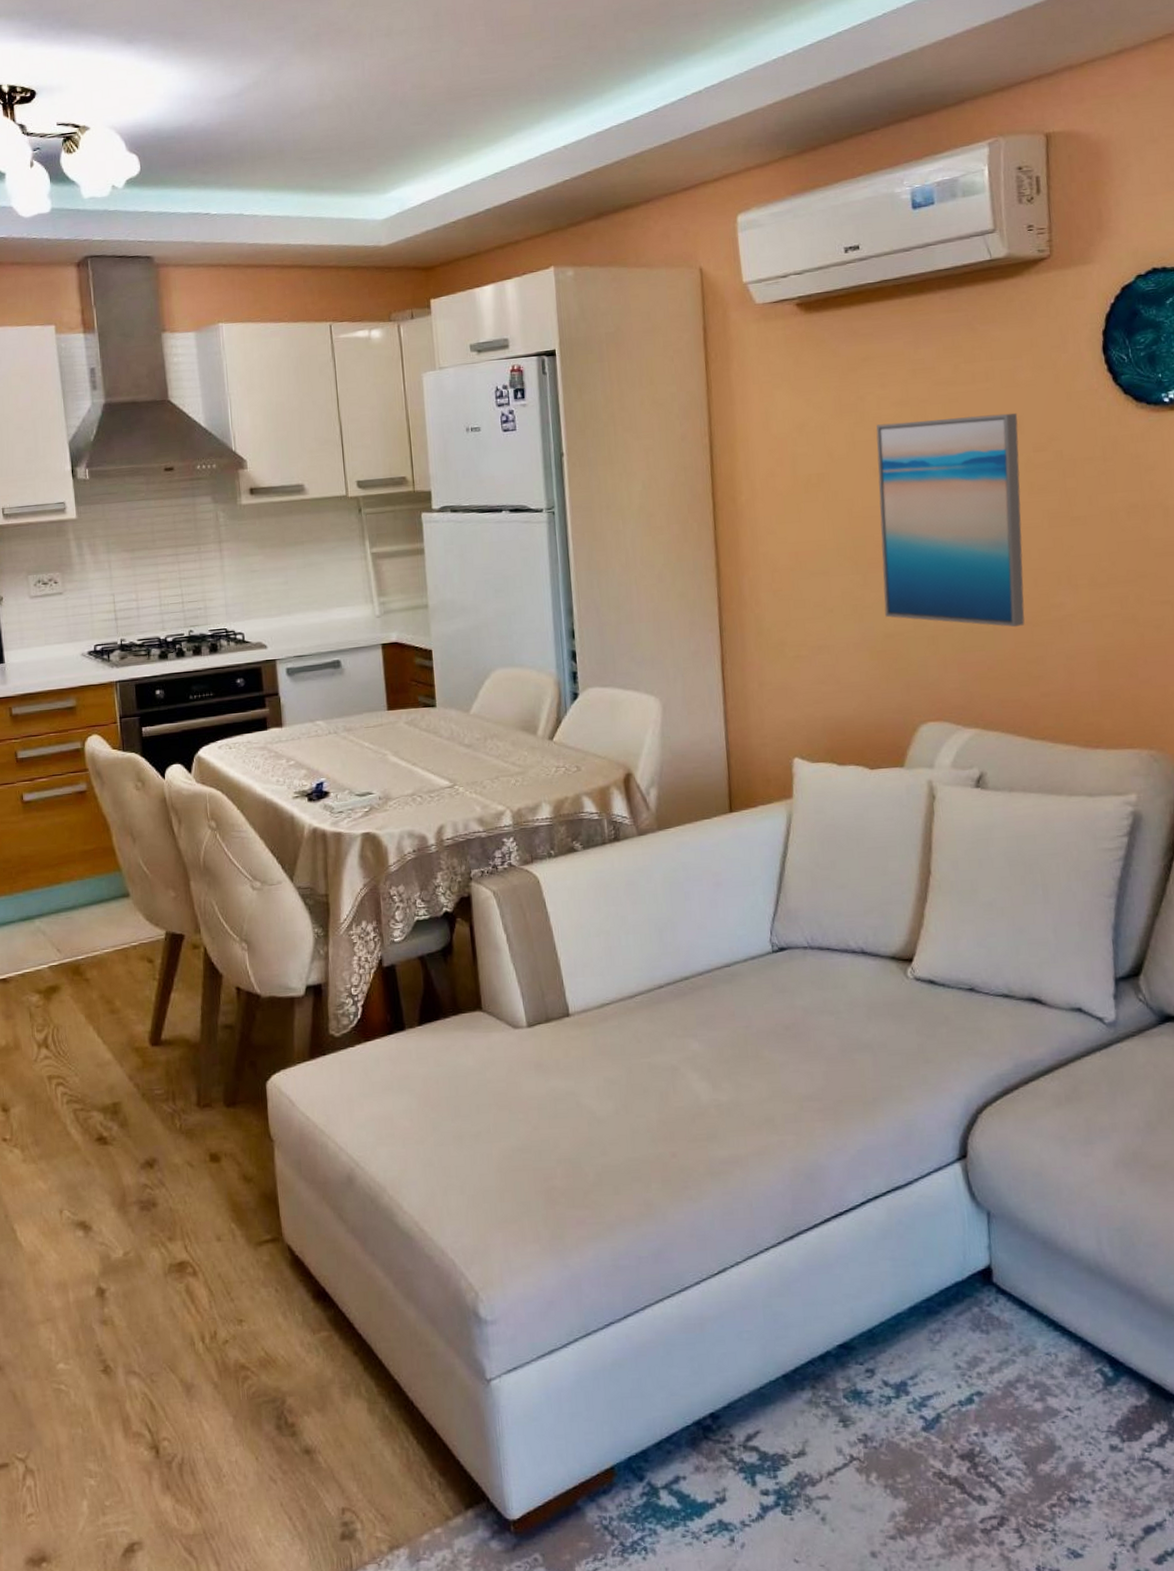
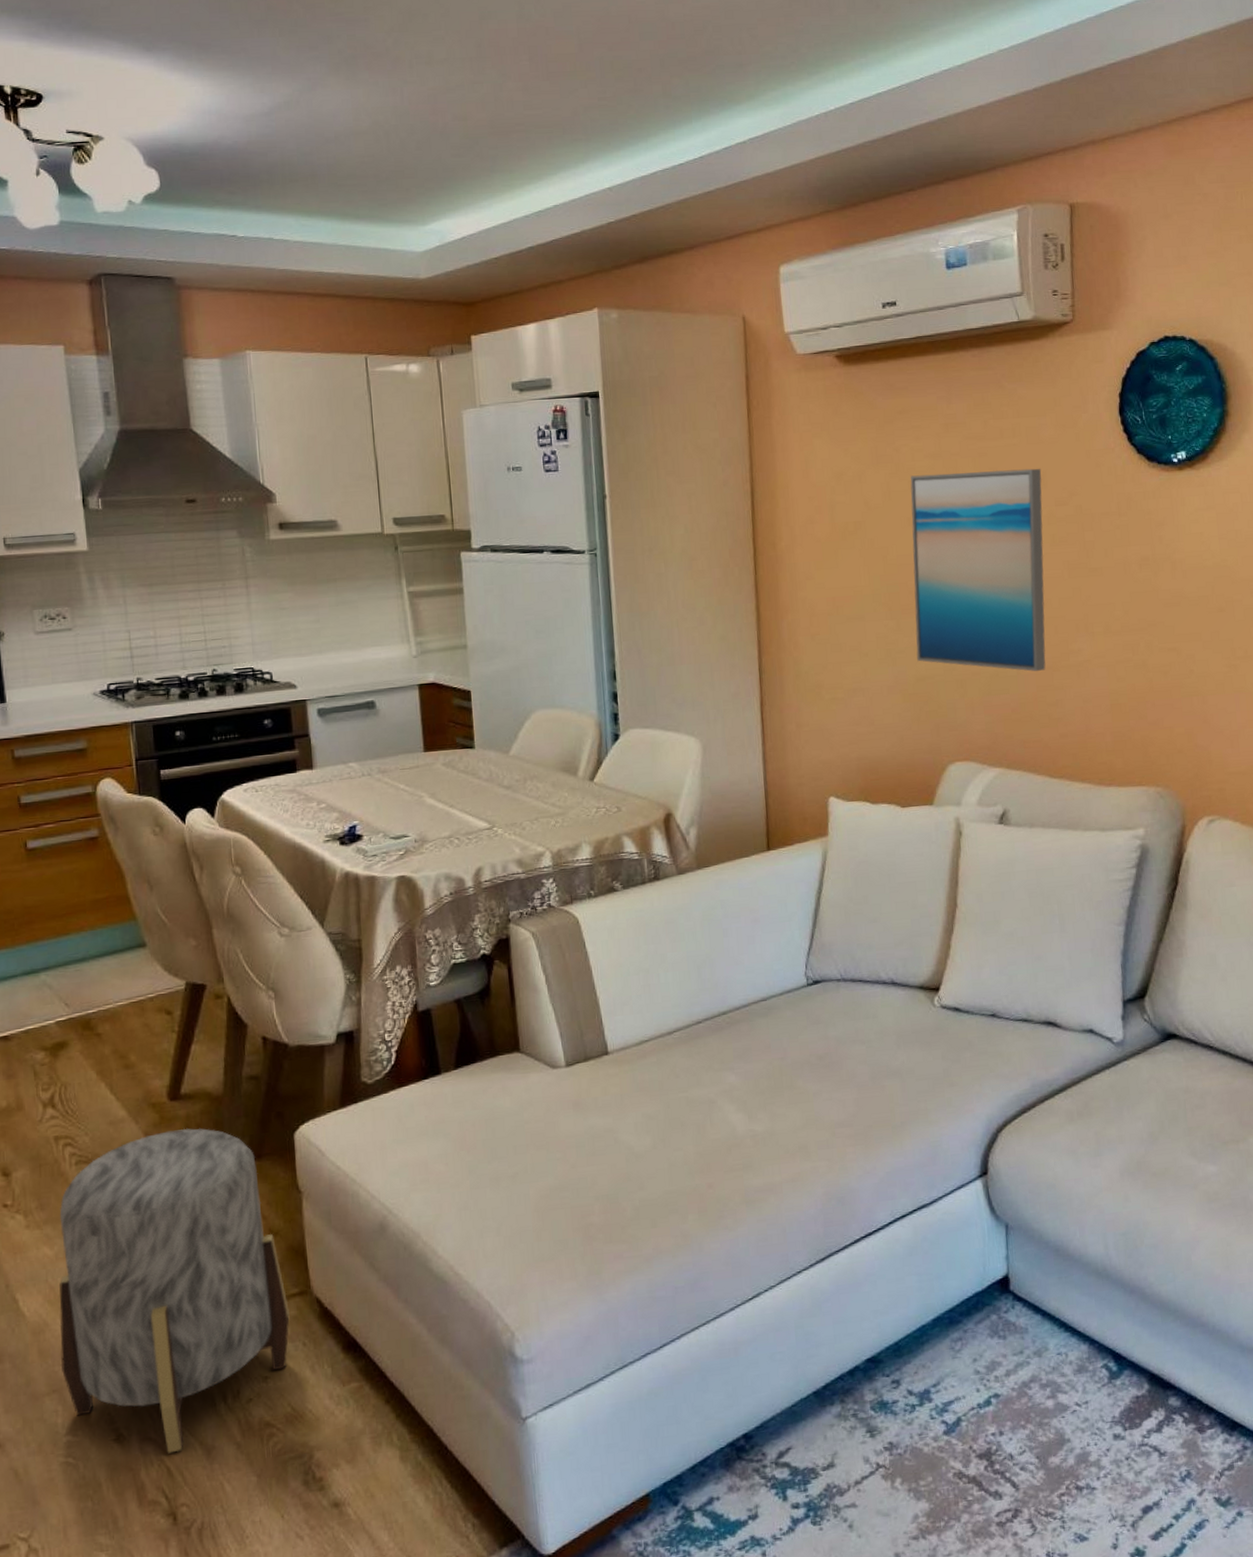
stool: none [52,1073,263,1388] -> present [59,1128,290,1454]

